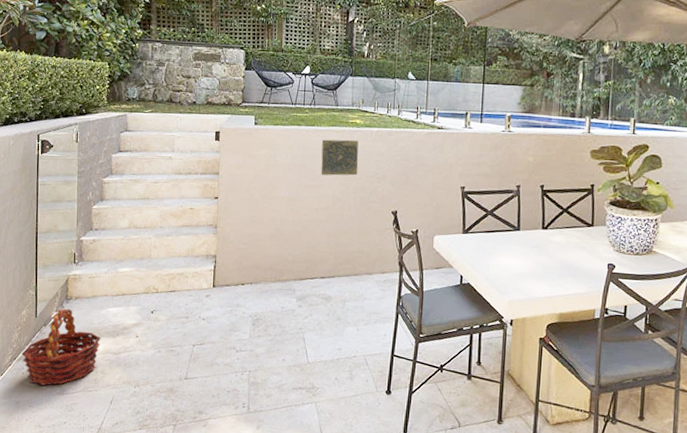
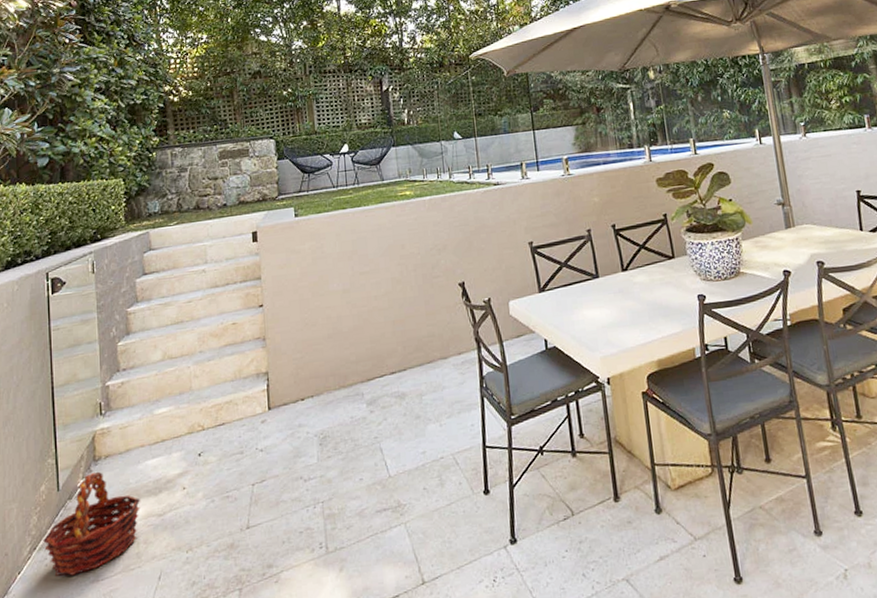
decorative tile: present [321,139,359,176] -> none [372,213,416,258]

